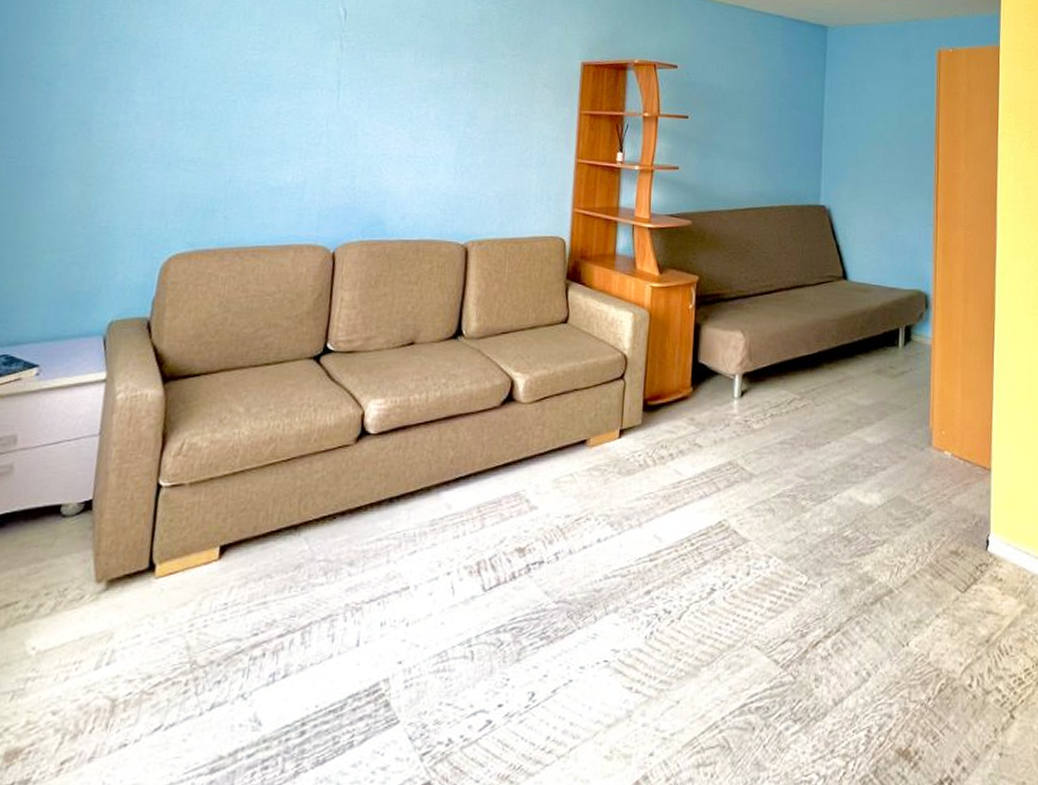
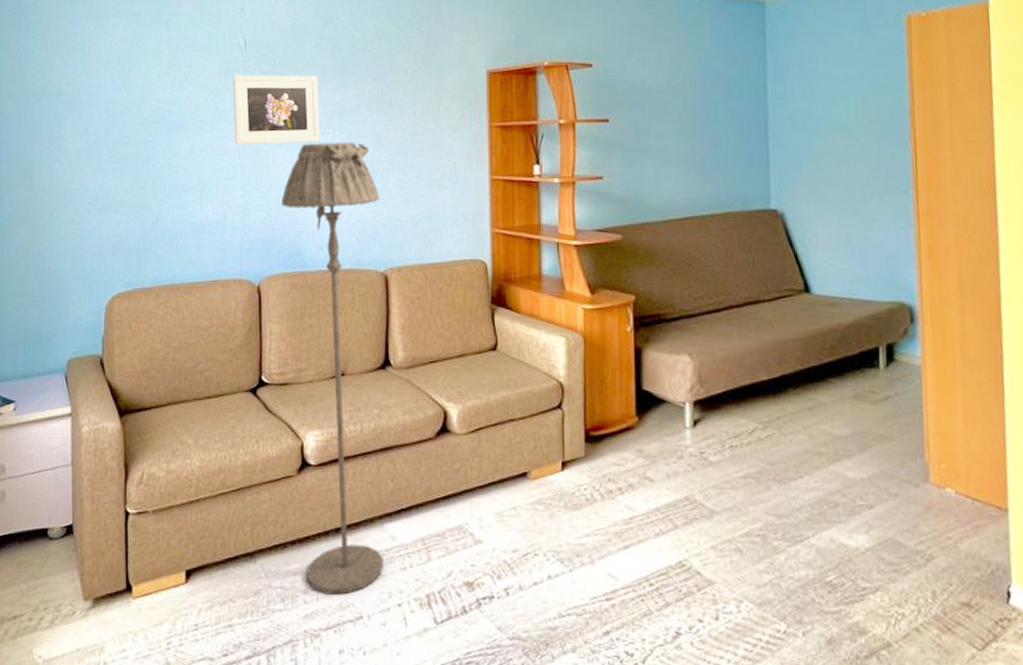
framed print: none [324,42,417,115] -> present [233,74,321,146]
floor lamp: none [353,115,468,566] -> present [281,142,383,595]

